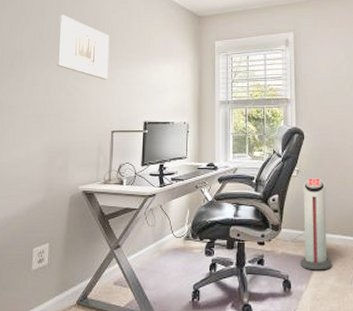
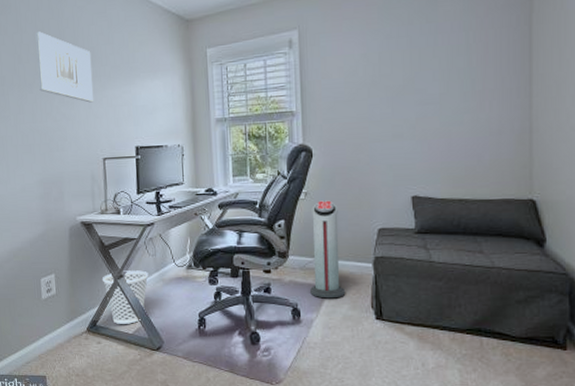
wastebasket: none [99,241,146,297] -> present [103,270,149,324]

